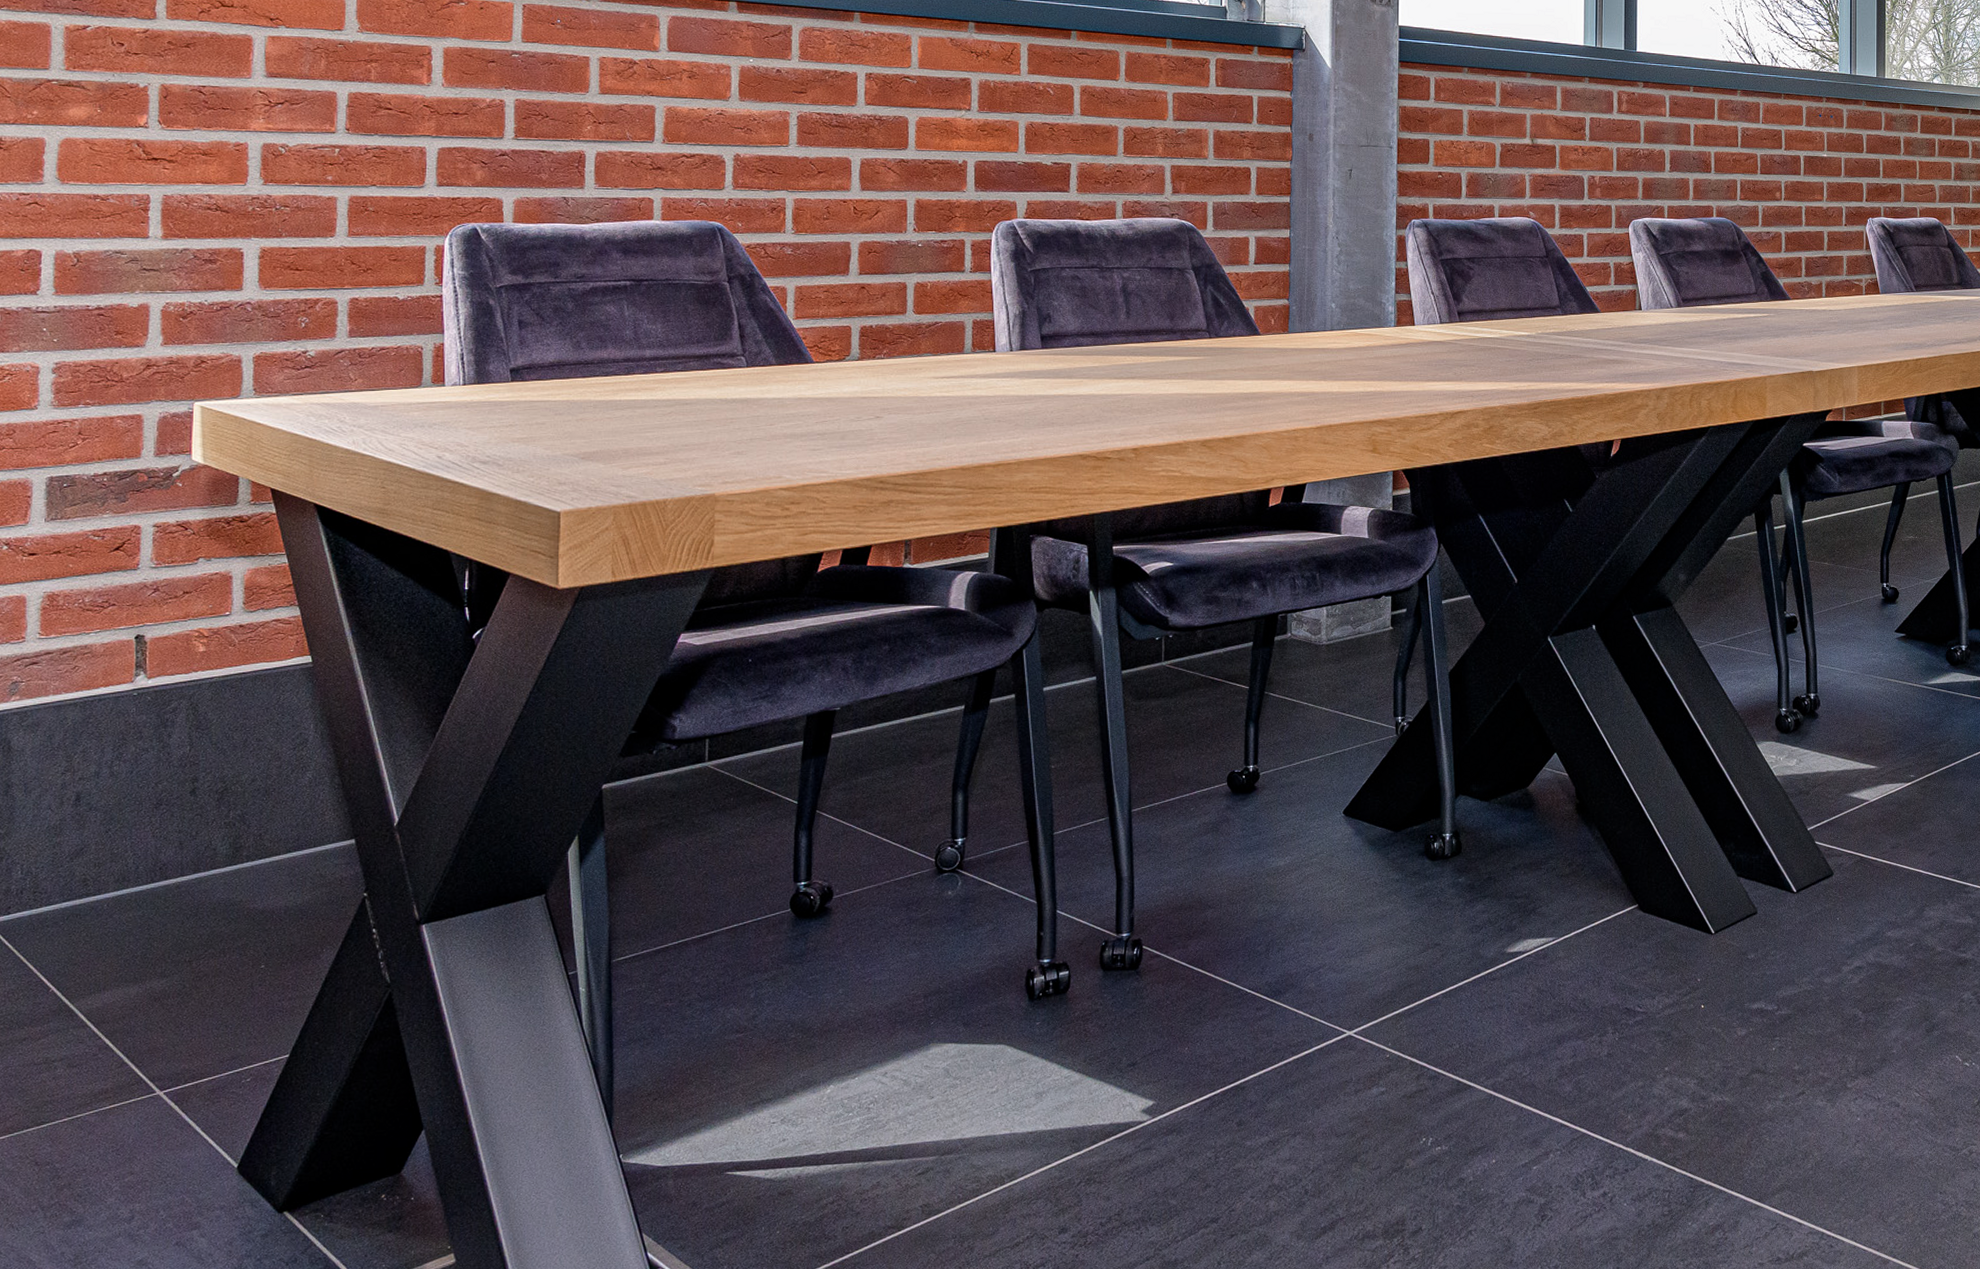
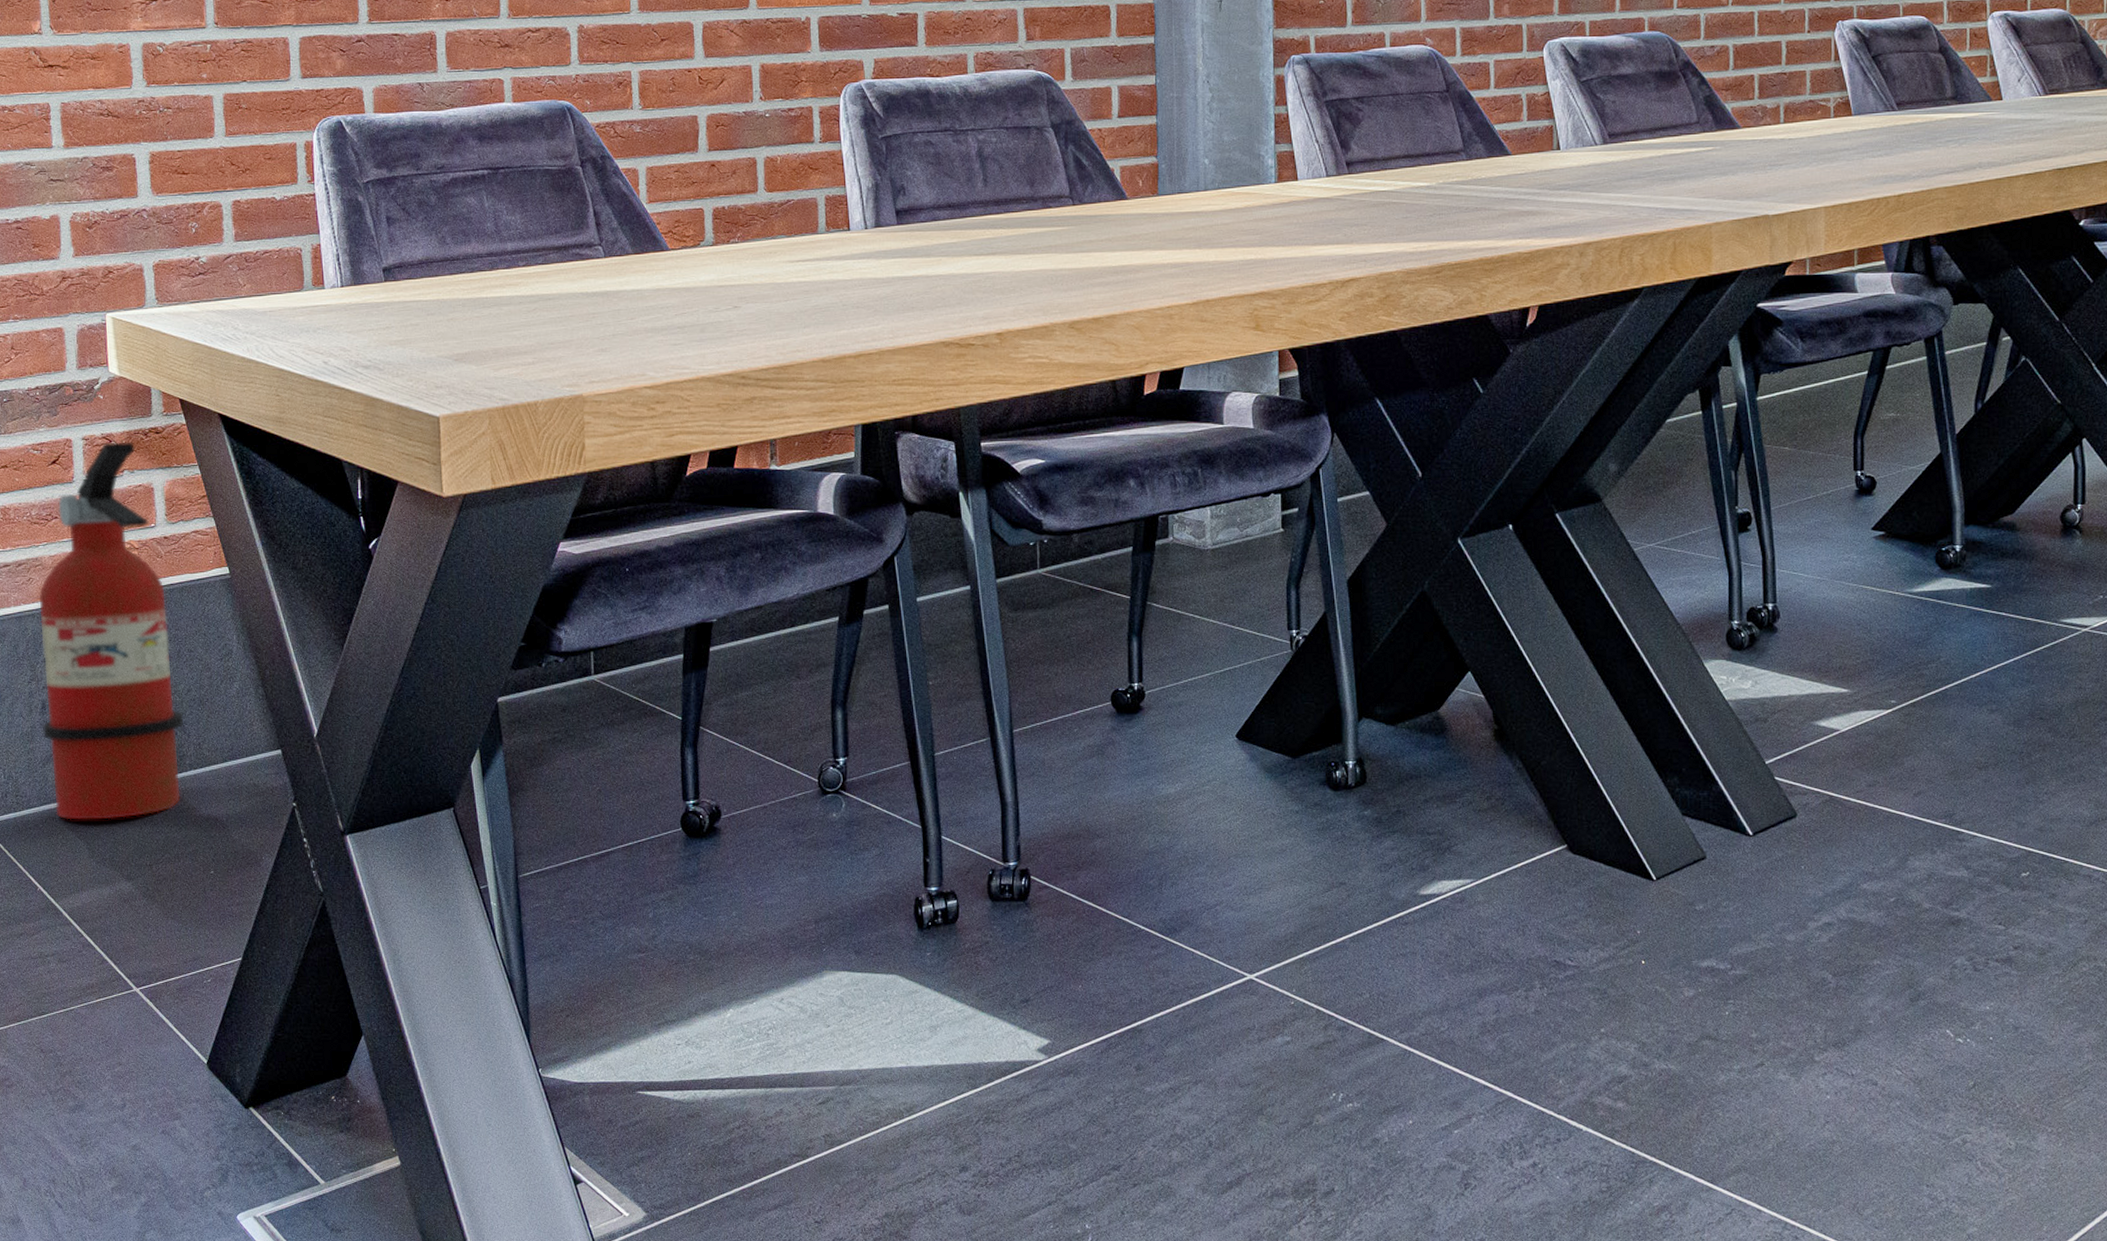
fire extinguisher: none [74,530,244,916] -> present [39,442,184,820]

